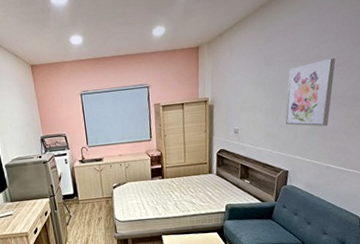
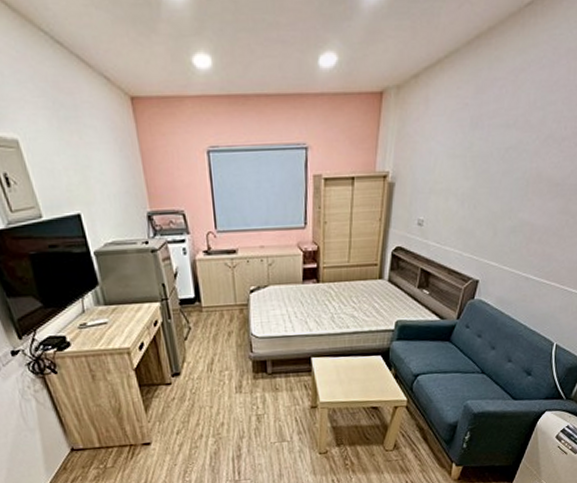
wall art: present [285,58,336,127] -> none [484,128,562,225]

